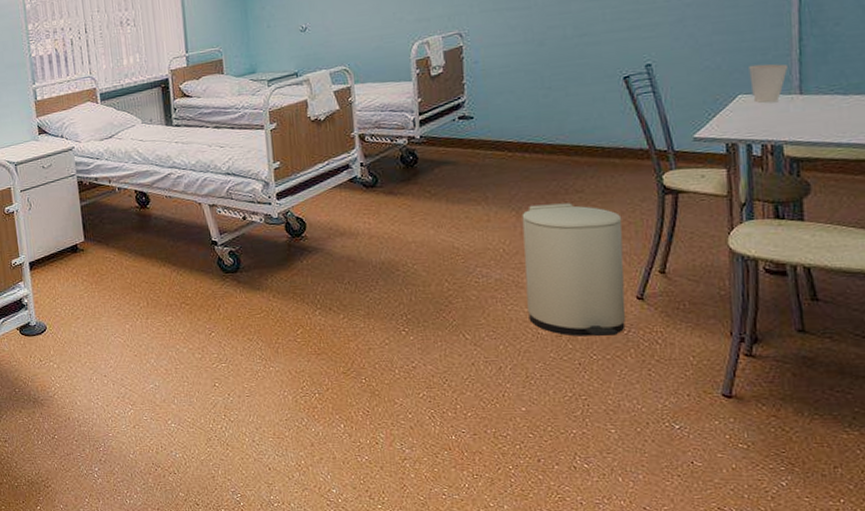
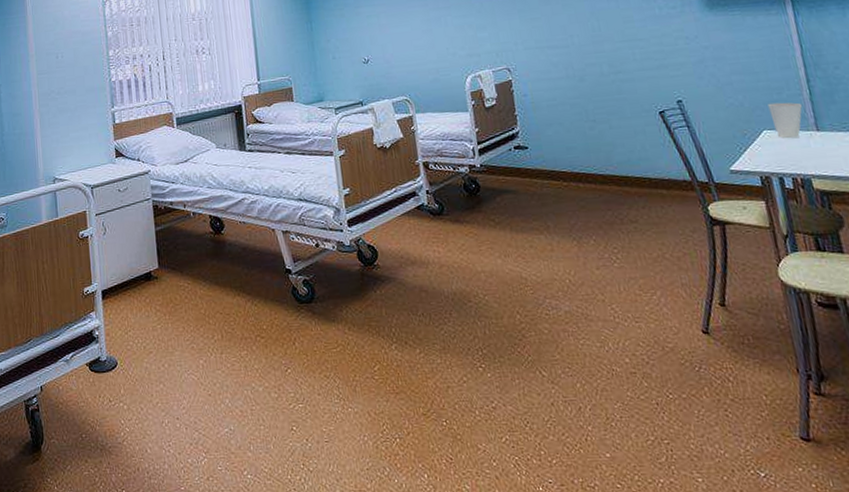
pedal bin: present [522,203,626,337] -> none [583,233,696,373]

